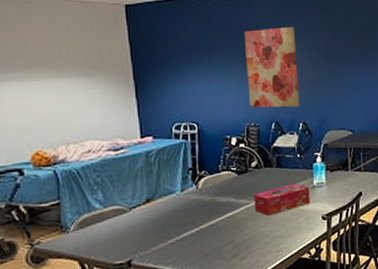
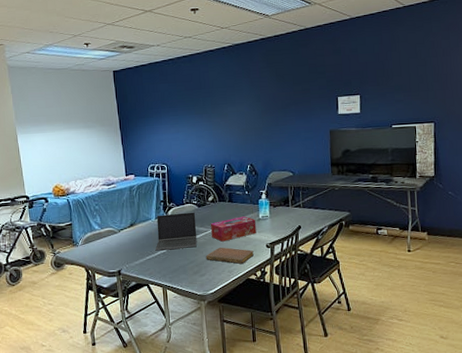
laptop computer: none [180,181,237,232] -> present [155,212,197,251]
wall art: present [244,26,300,108] -> none [202,82,248,153]
notebook: none [247,222,307,242] -> present [206,247,254,264]

